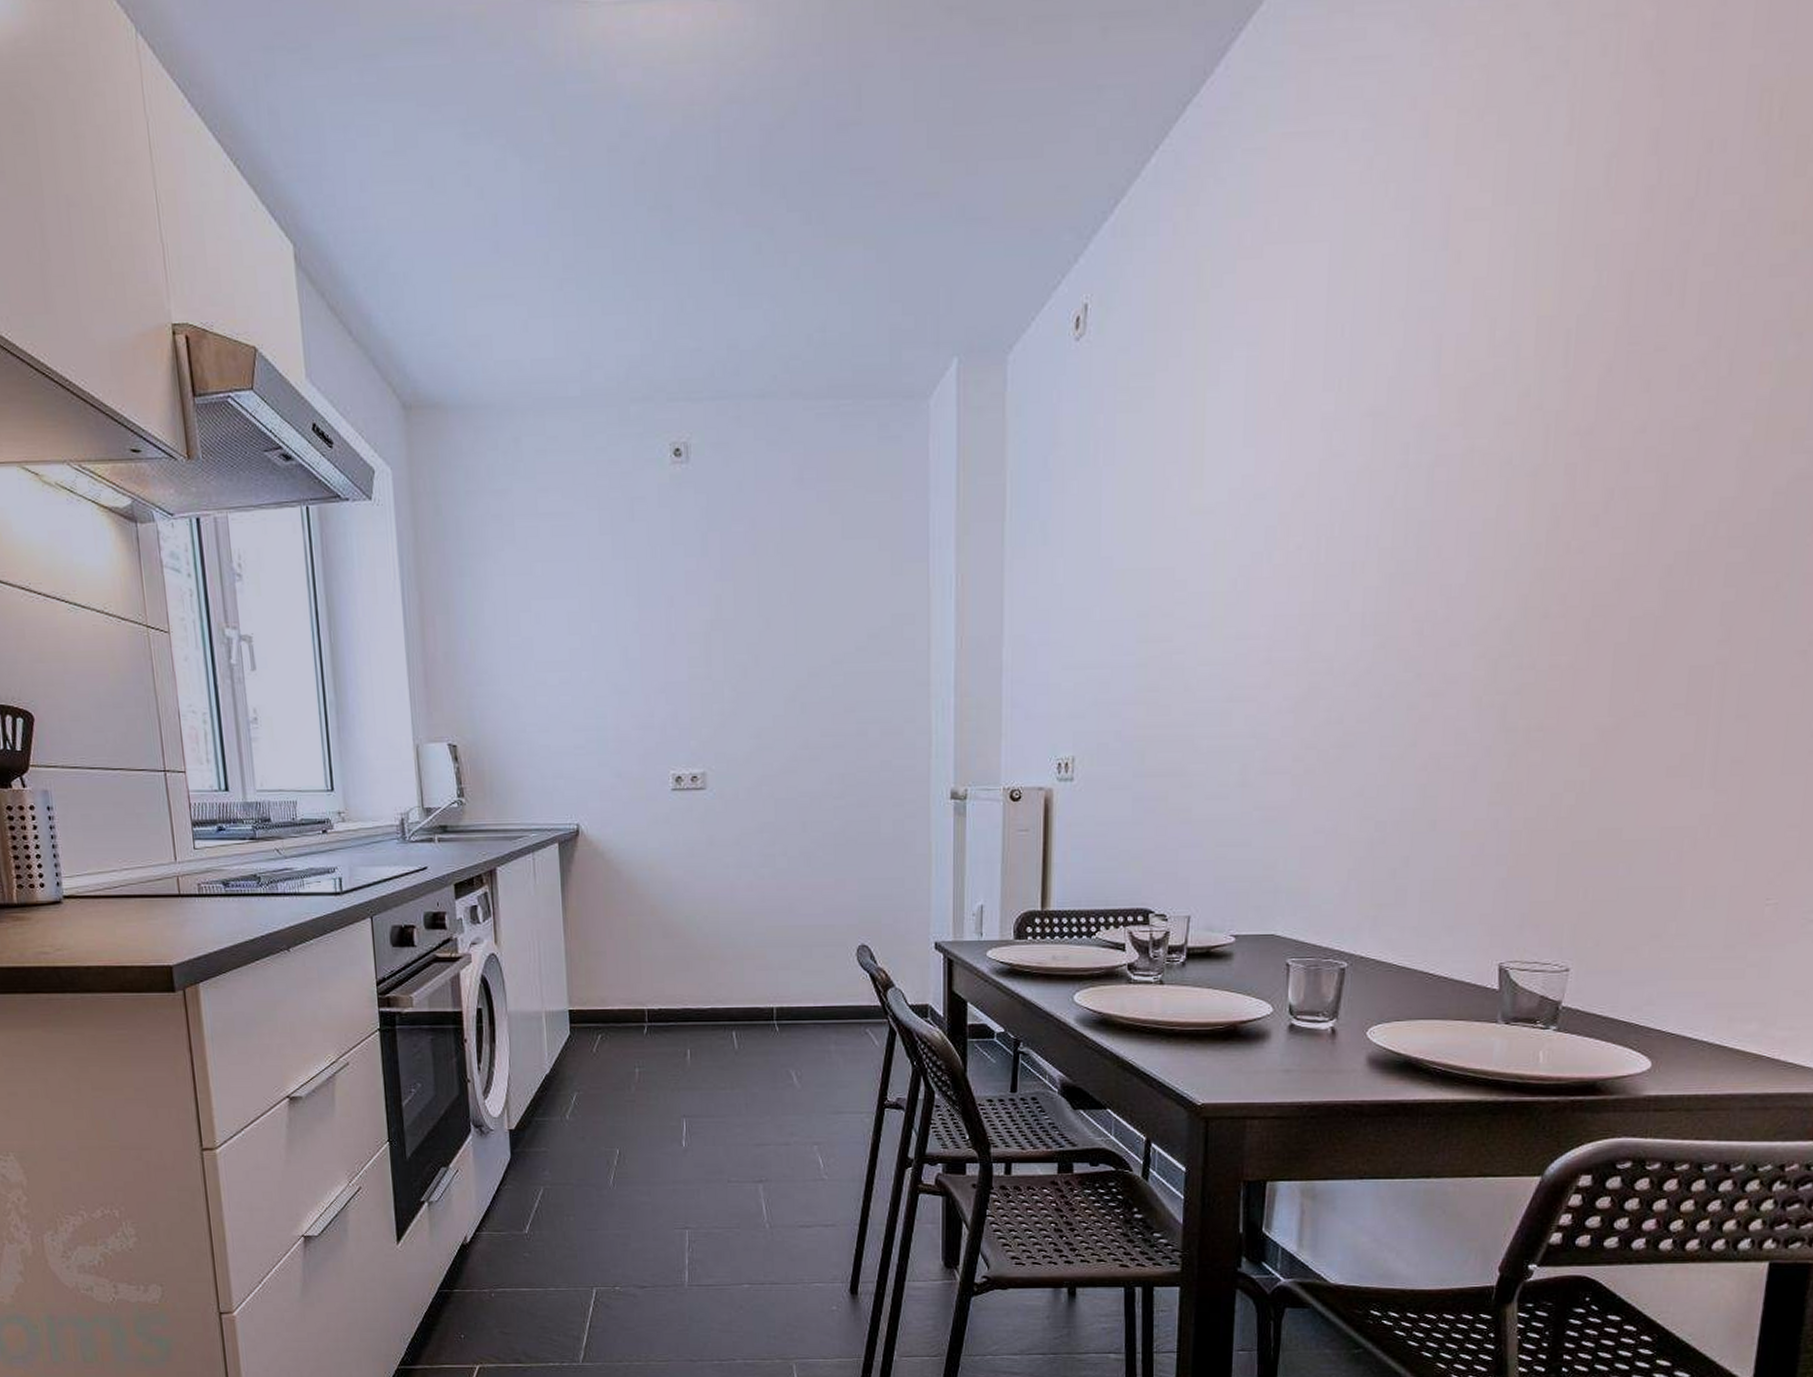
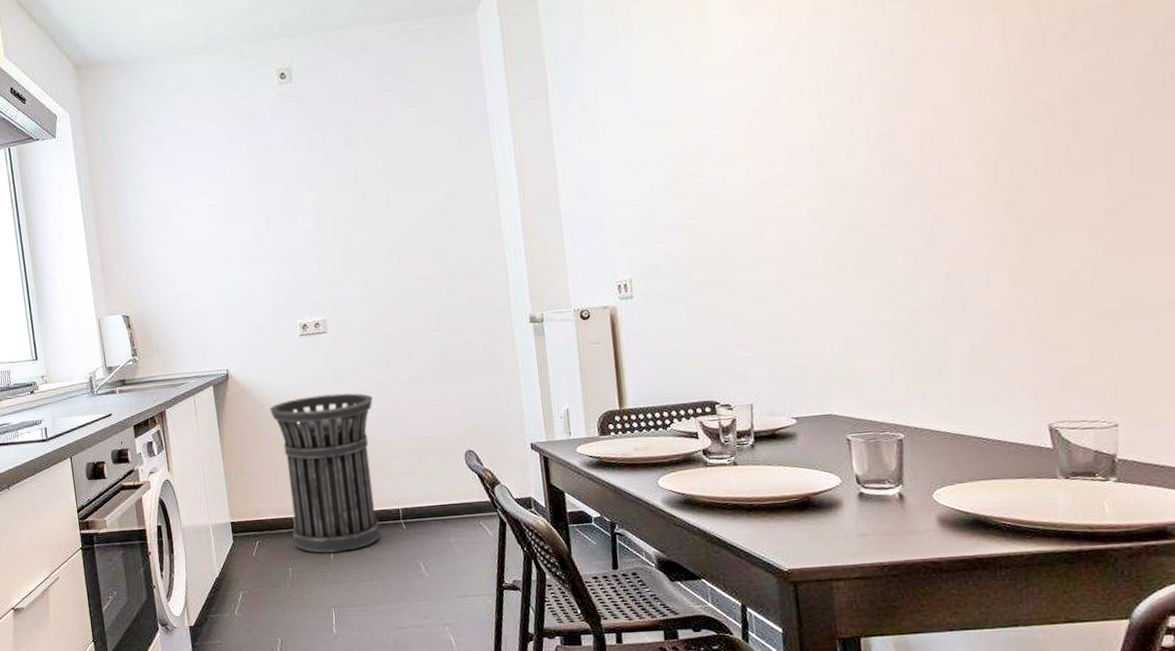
trash can: none [627,865,754,1054] -> present [270,393,381,553]

